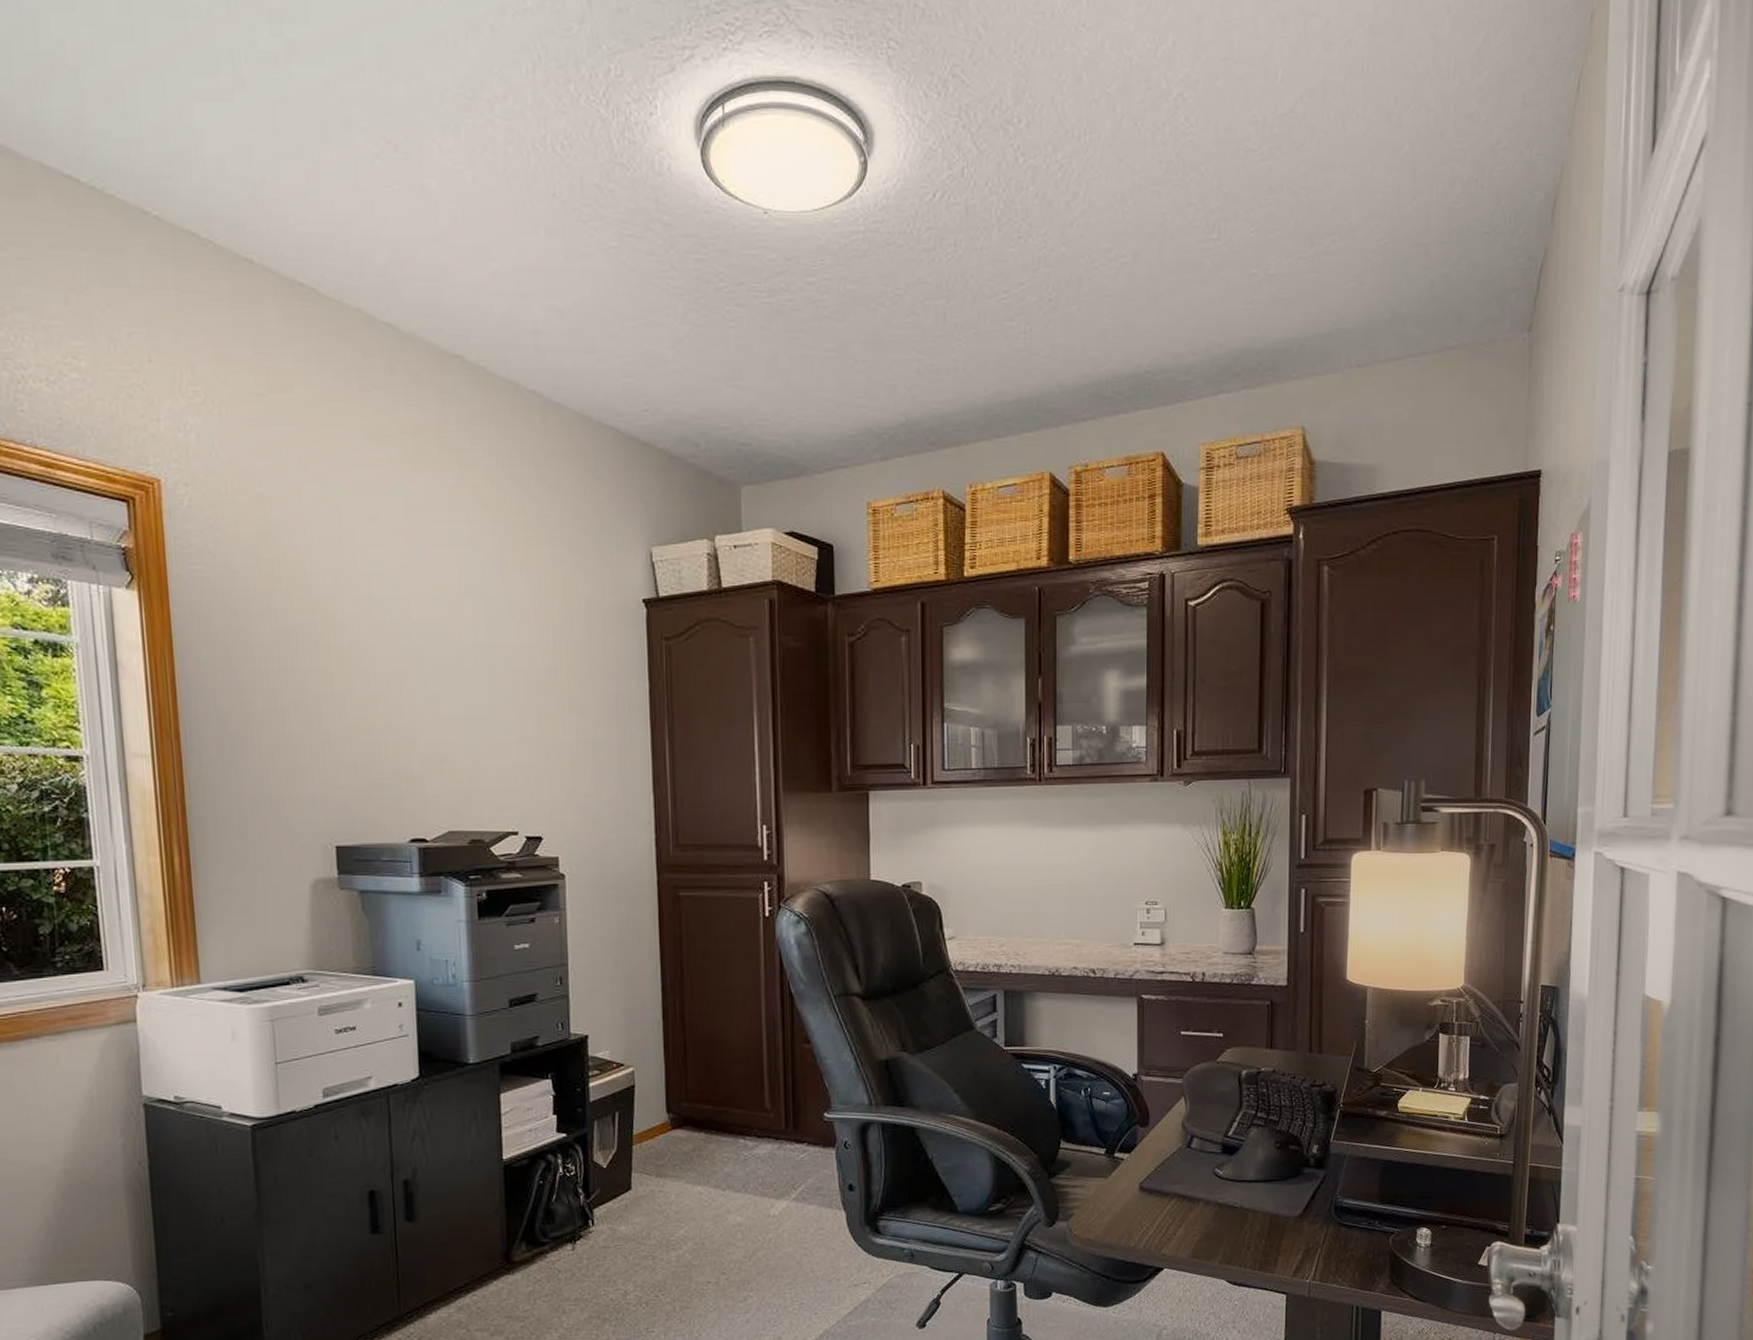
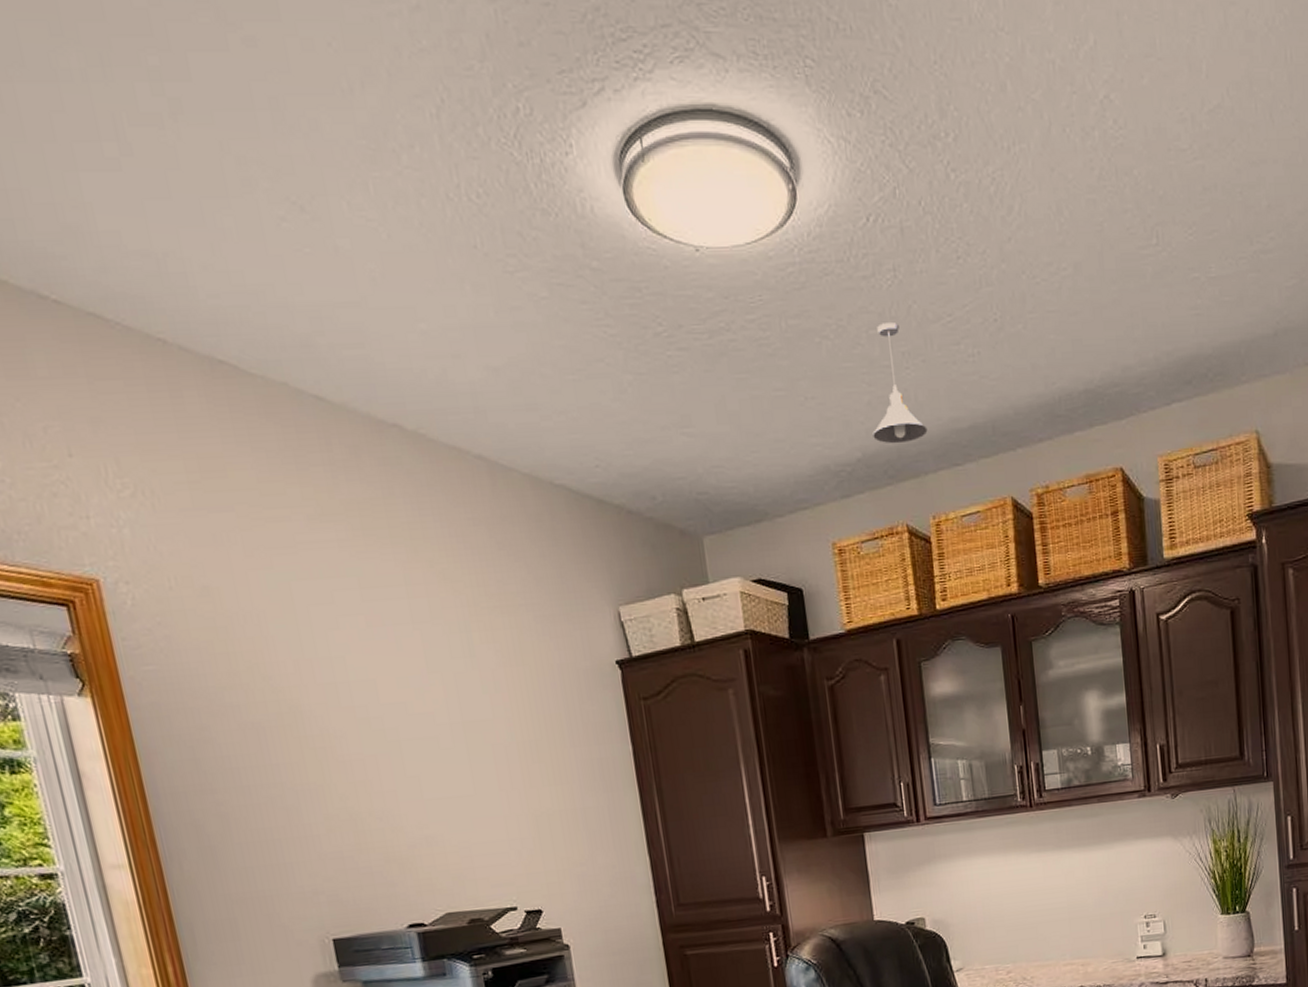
pendant light: none [918,295,973,412] -> present [873,323,928,444]

